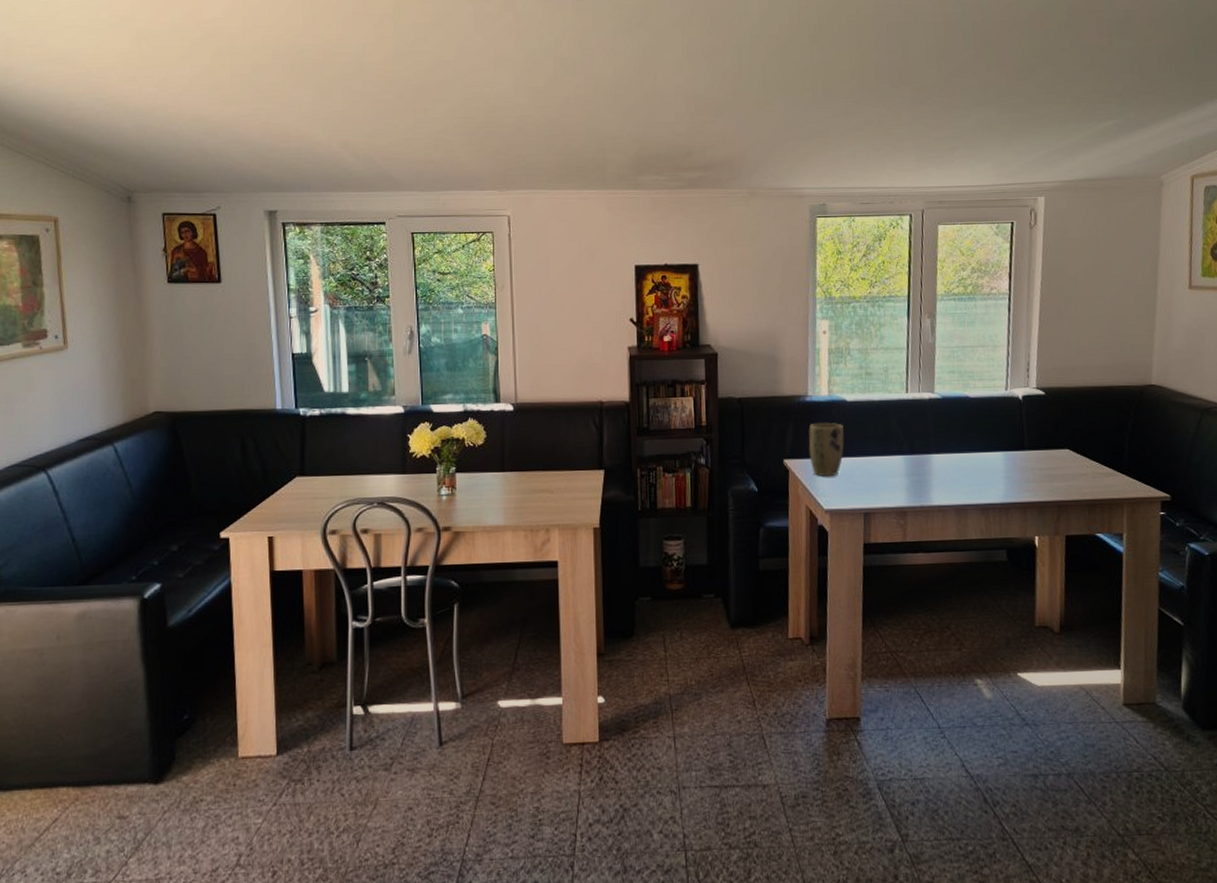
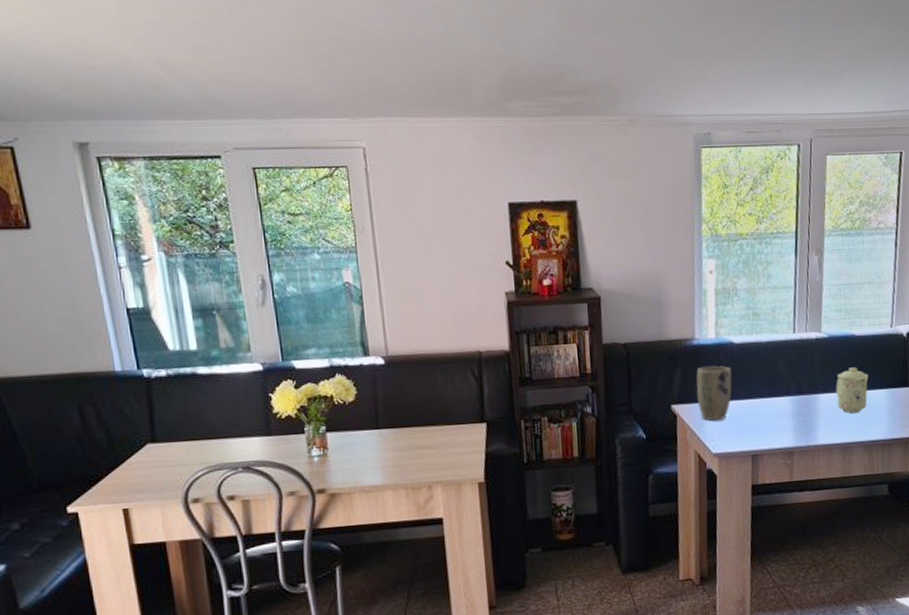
mug: none [950,428,984,474] -> present [836,367,869,413]

